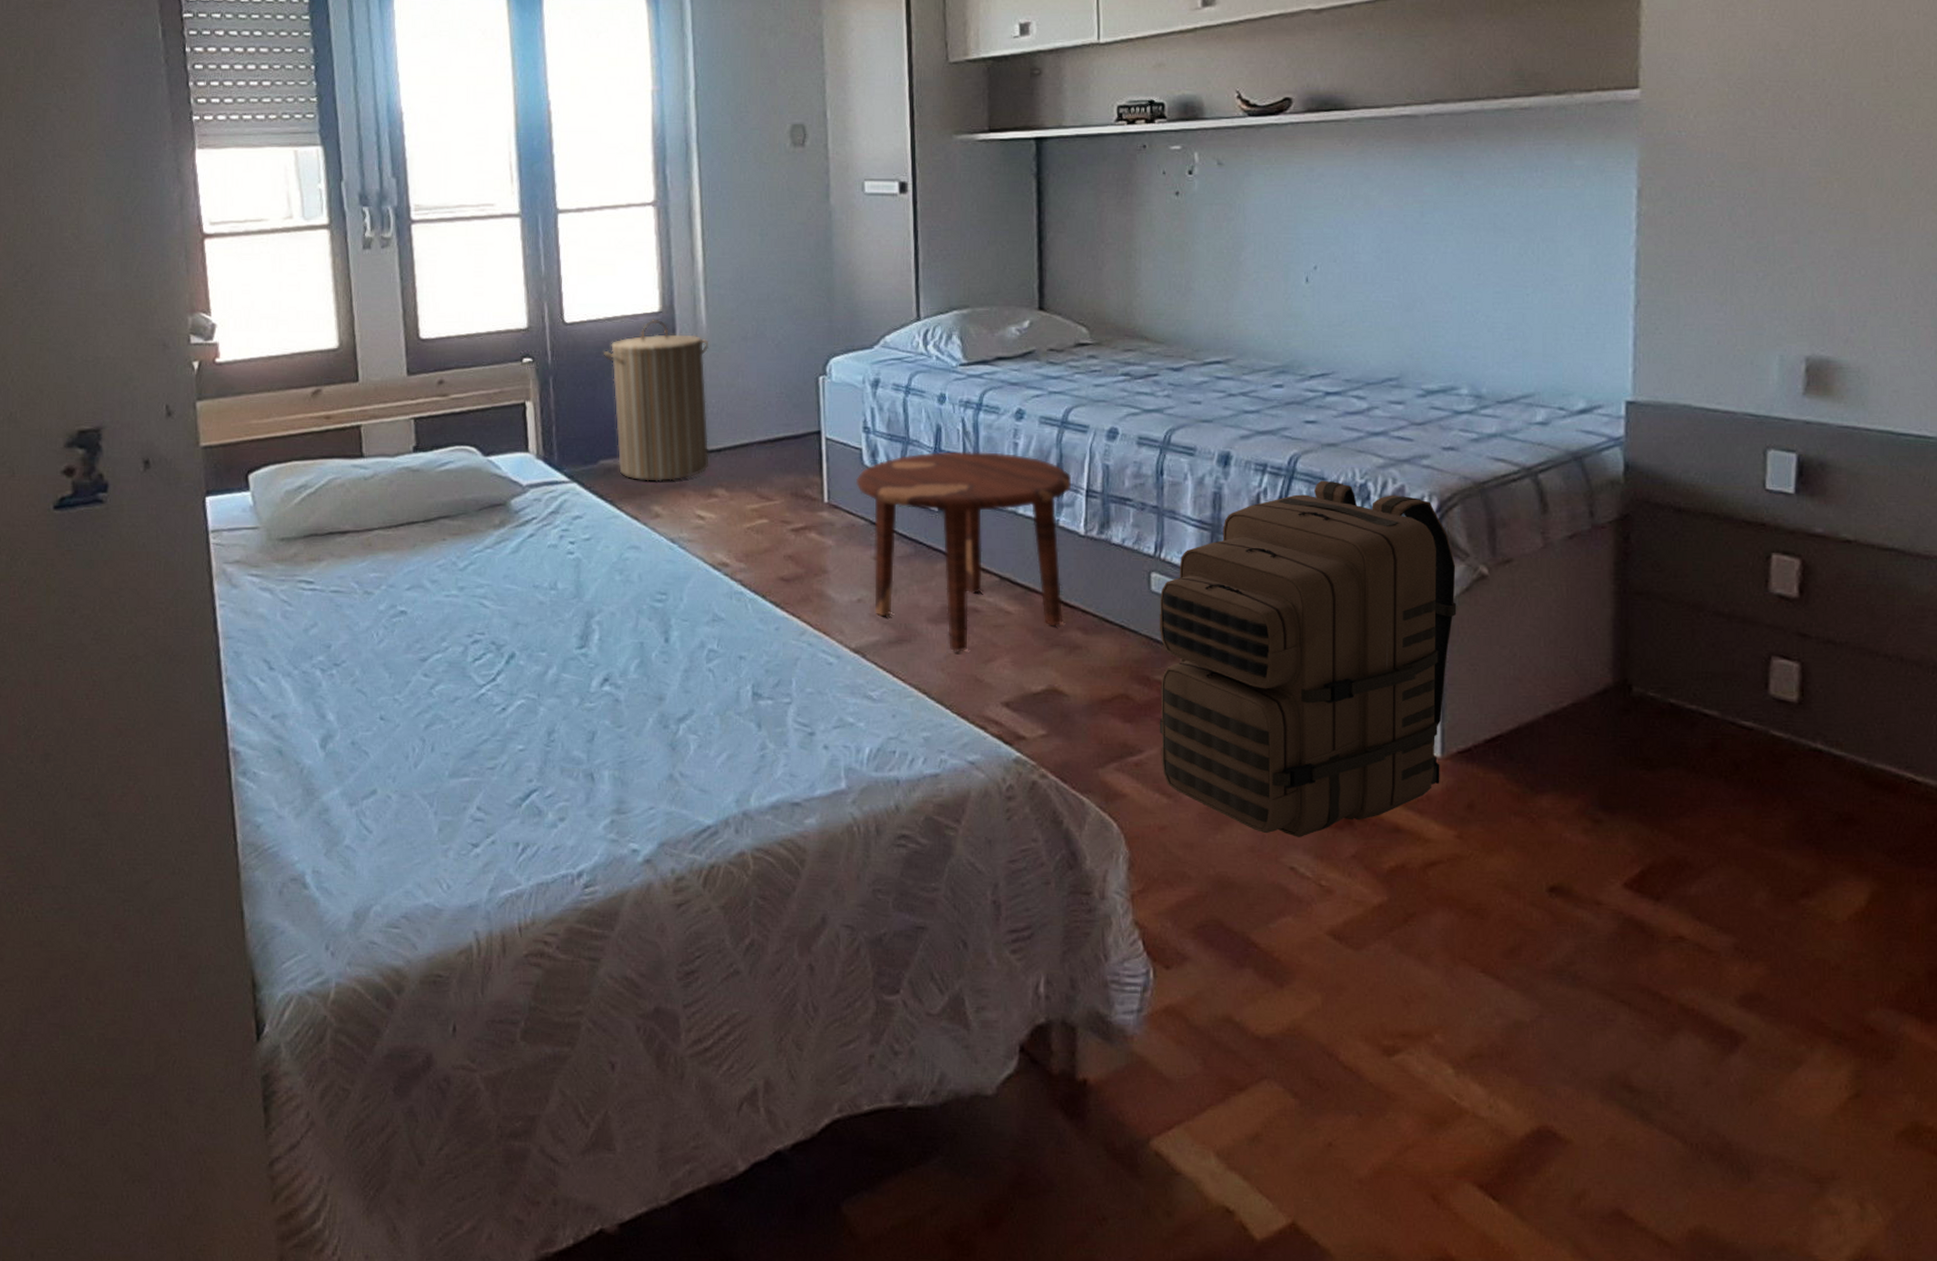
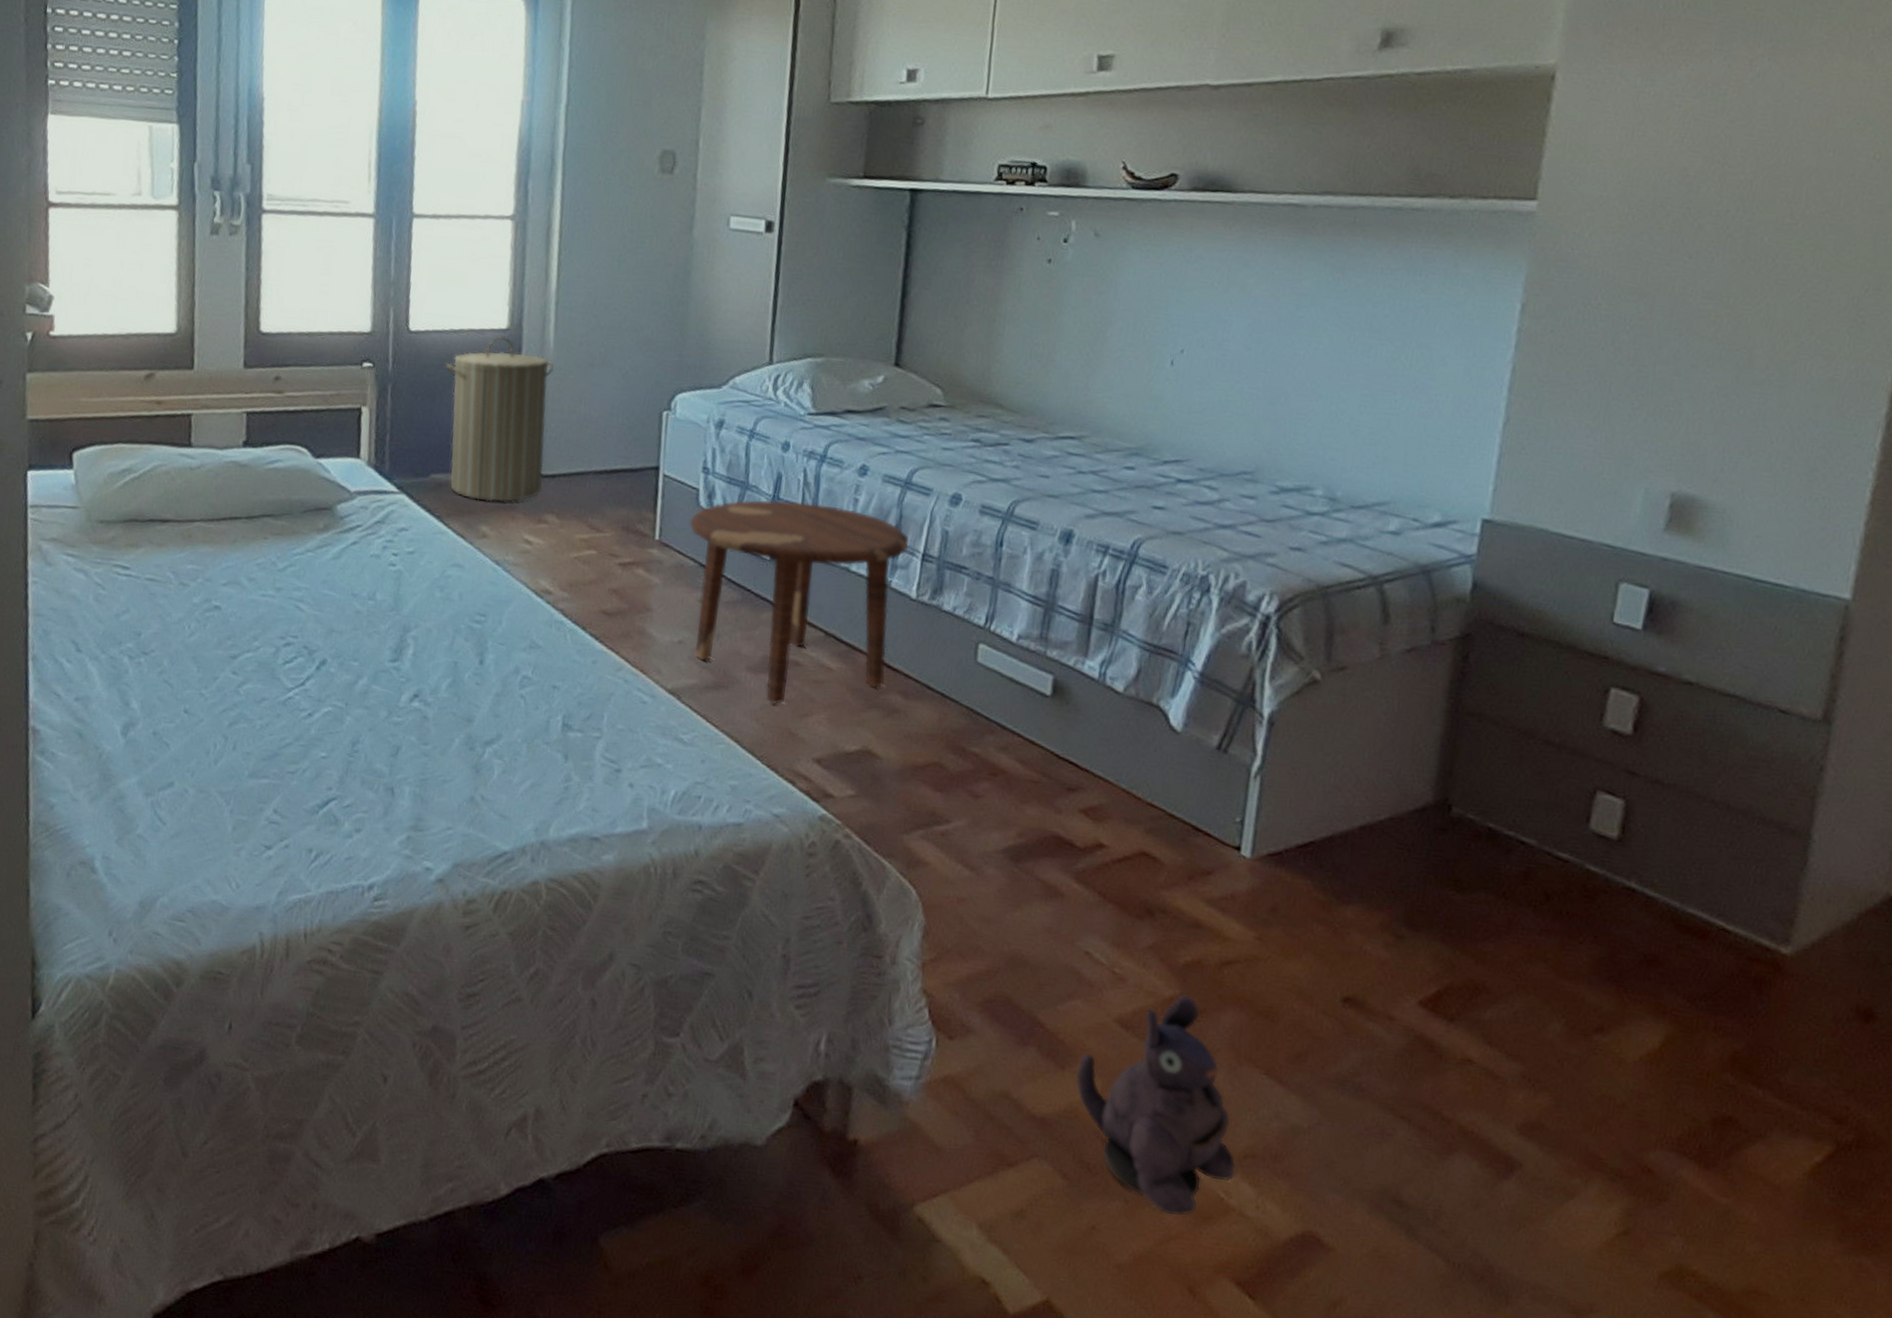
backpack: present [1159,480,1457,837] -> none [967,568,1289,923]
plush toy: none [1295,901,1465,1124] -> present [1076,995,1236,1216]

